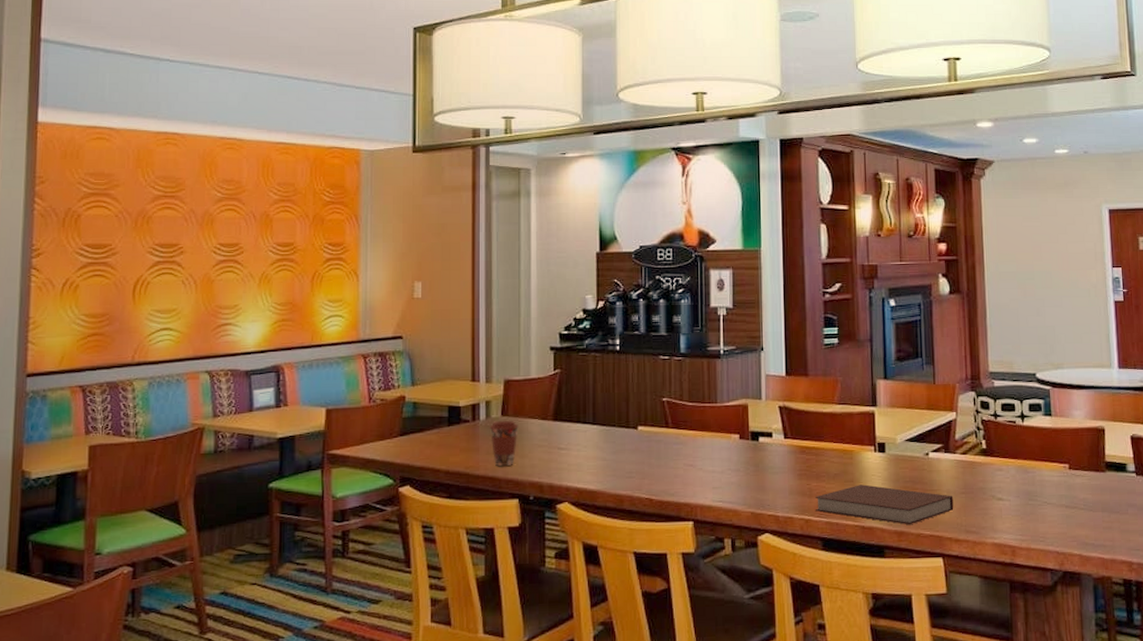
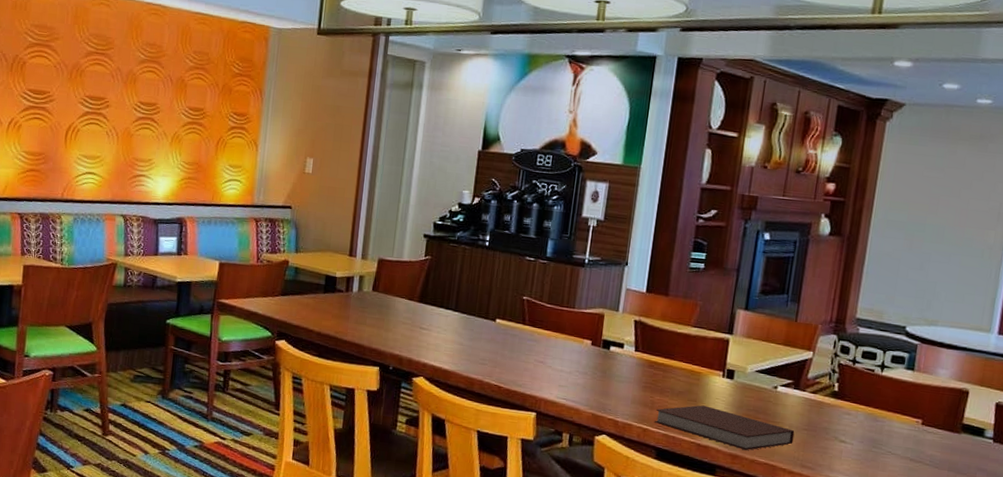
coffee cup: present [489,420,518,466] -> none [360,294,387,337]

